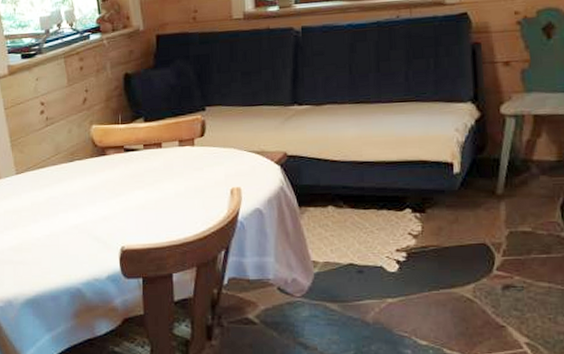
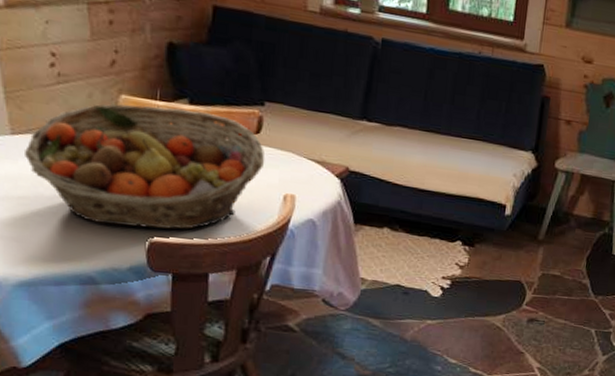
fruit basket: none [26,126,211,240] -> present [25,104,265,230]

